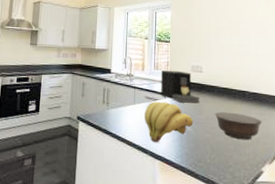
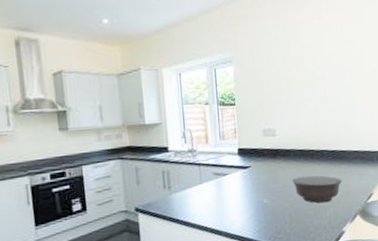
banana bunch: present [144,101,193,142] -> none [214,175,270,222]
coffee maker: present [160,70,199,103] -> none [229,137,274,174]

